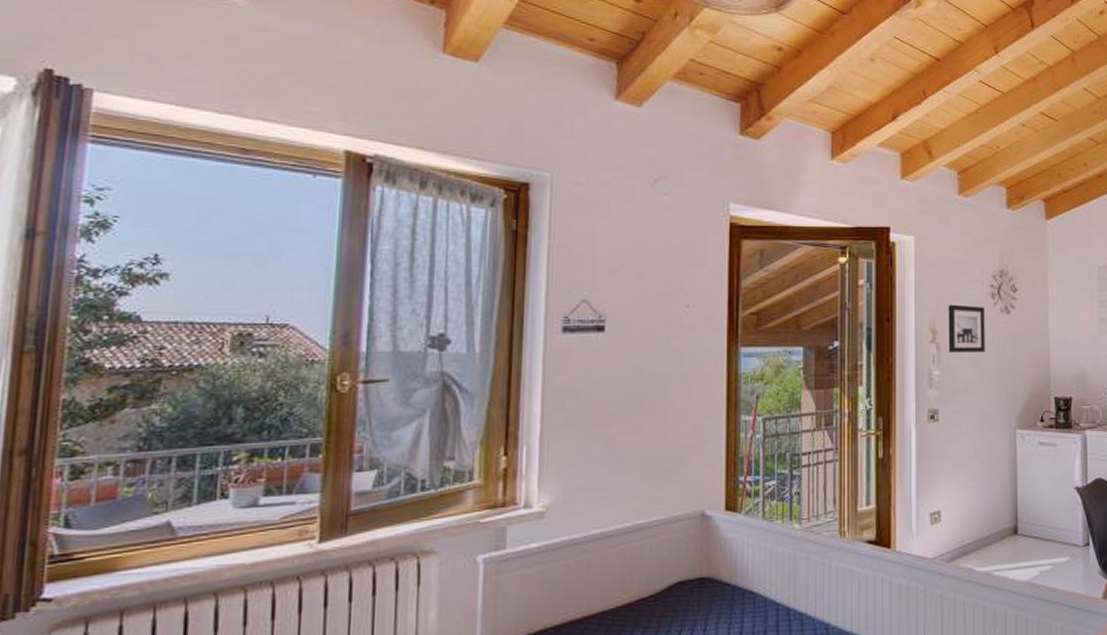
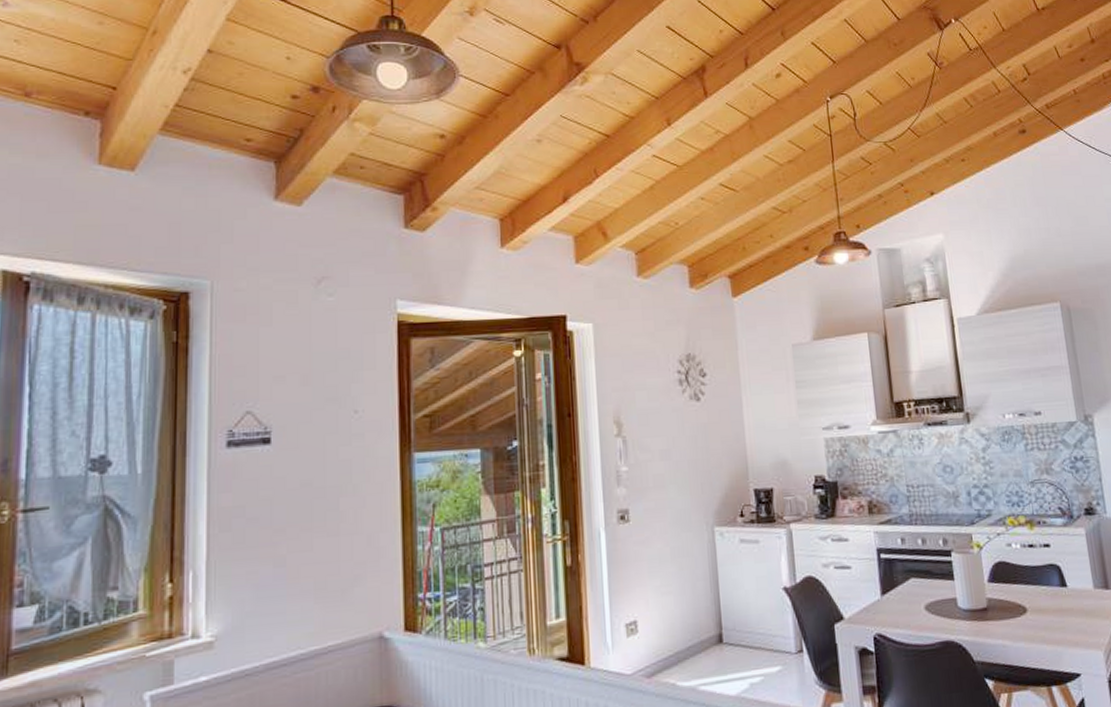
wall art: present [948,304,985,353] -> none [632,394,676,447]

